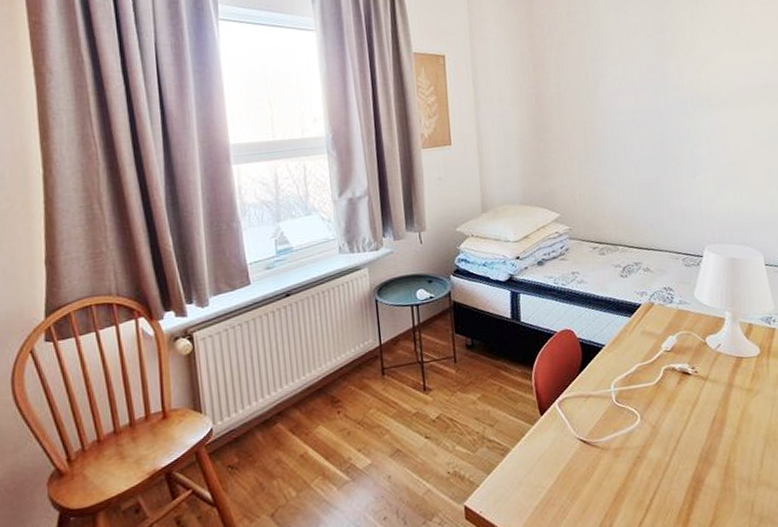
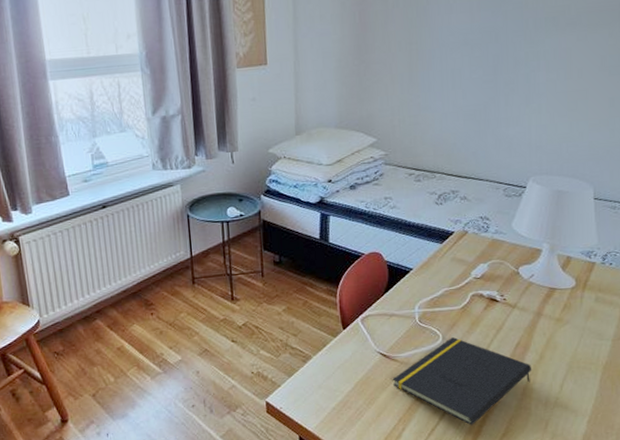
notepad: none [594,416,731,515] -> present [392,337,532,426]

